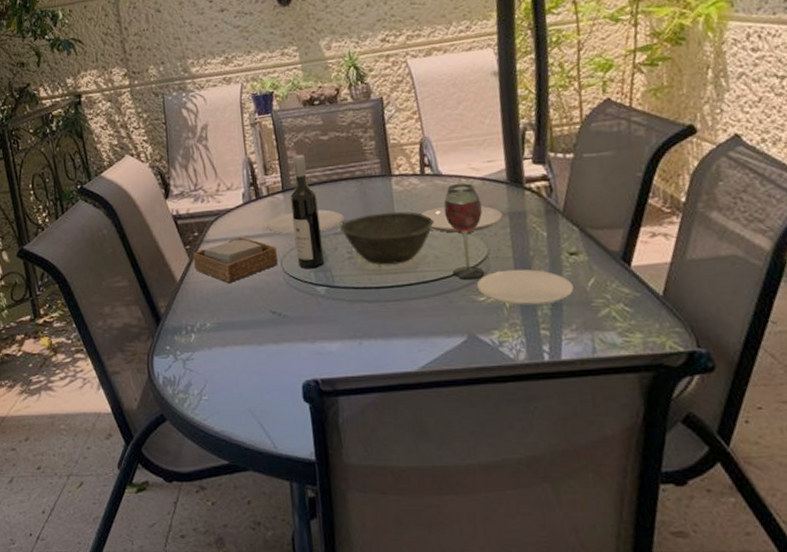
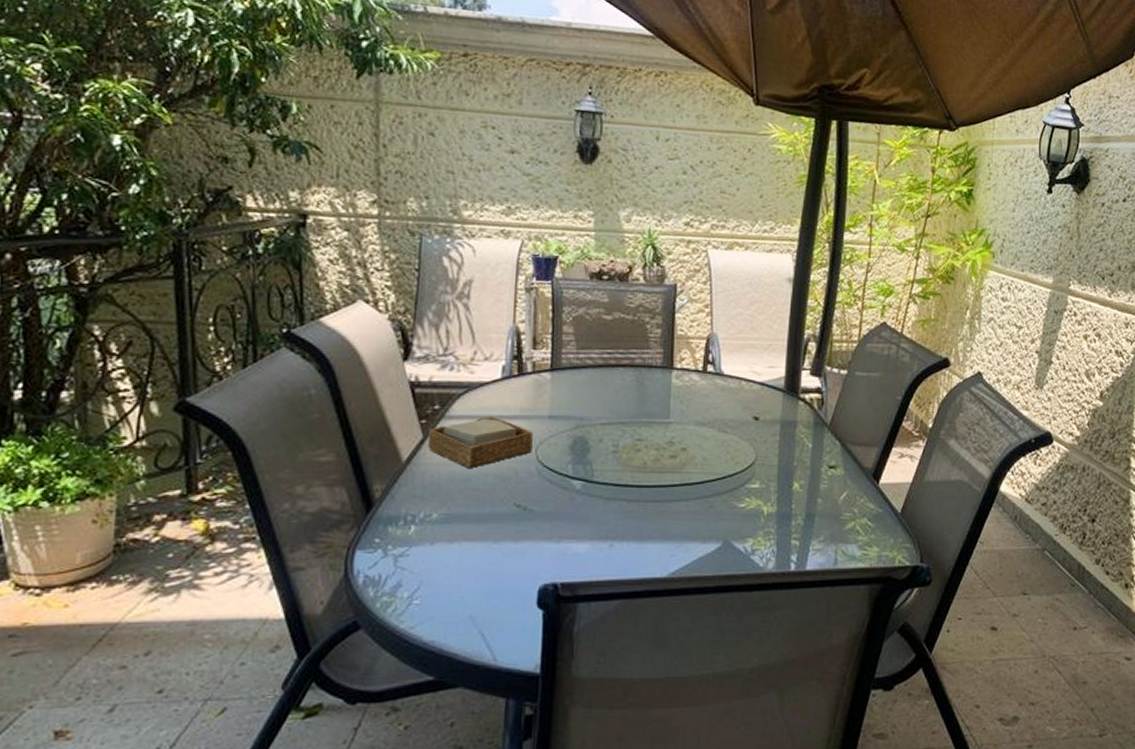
plate: present [266,209,345,235] -> none [525,395,616,420]
bottle: present [290,154,325,269] -> none [555,331,589,460]
bowl: present [339,211,434,266] -> none [608,406,708,463]
plate: present [420,205,503,233] -> none [696,407,775,436]
wineglass: present [443,183,484,280] -> none [718,386,757,484]
plate: present [476,269,574,306] -> none [739,478,827,515]

